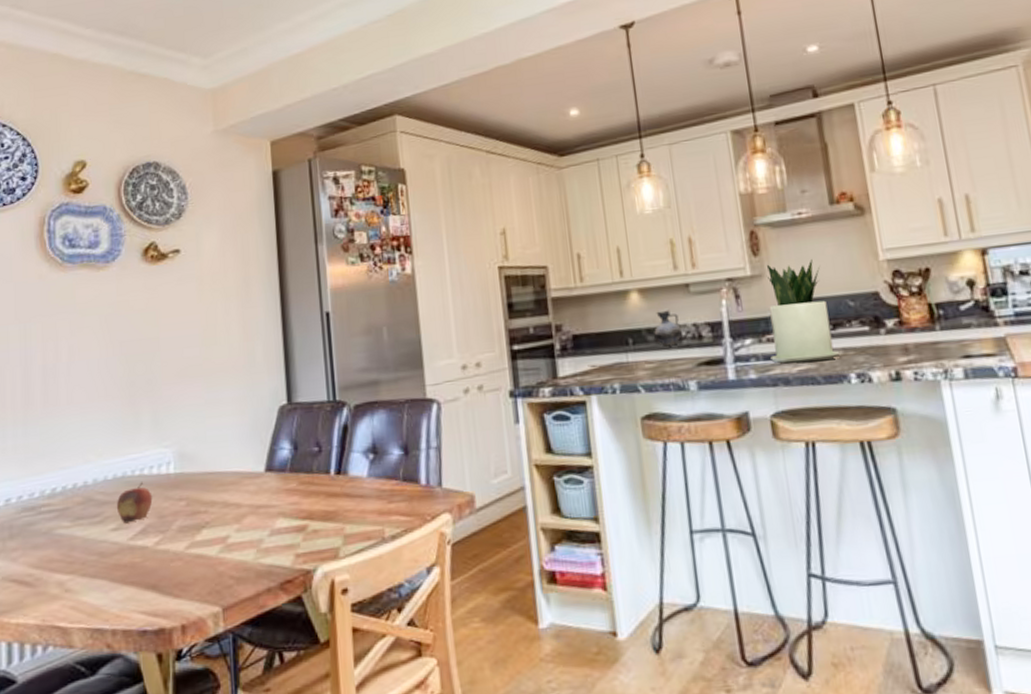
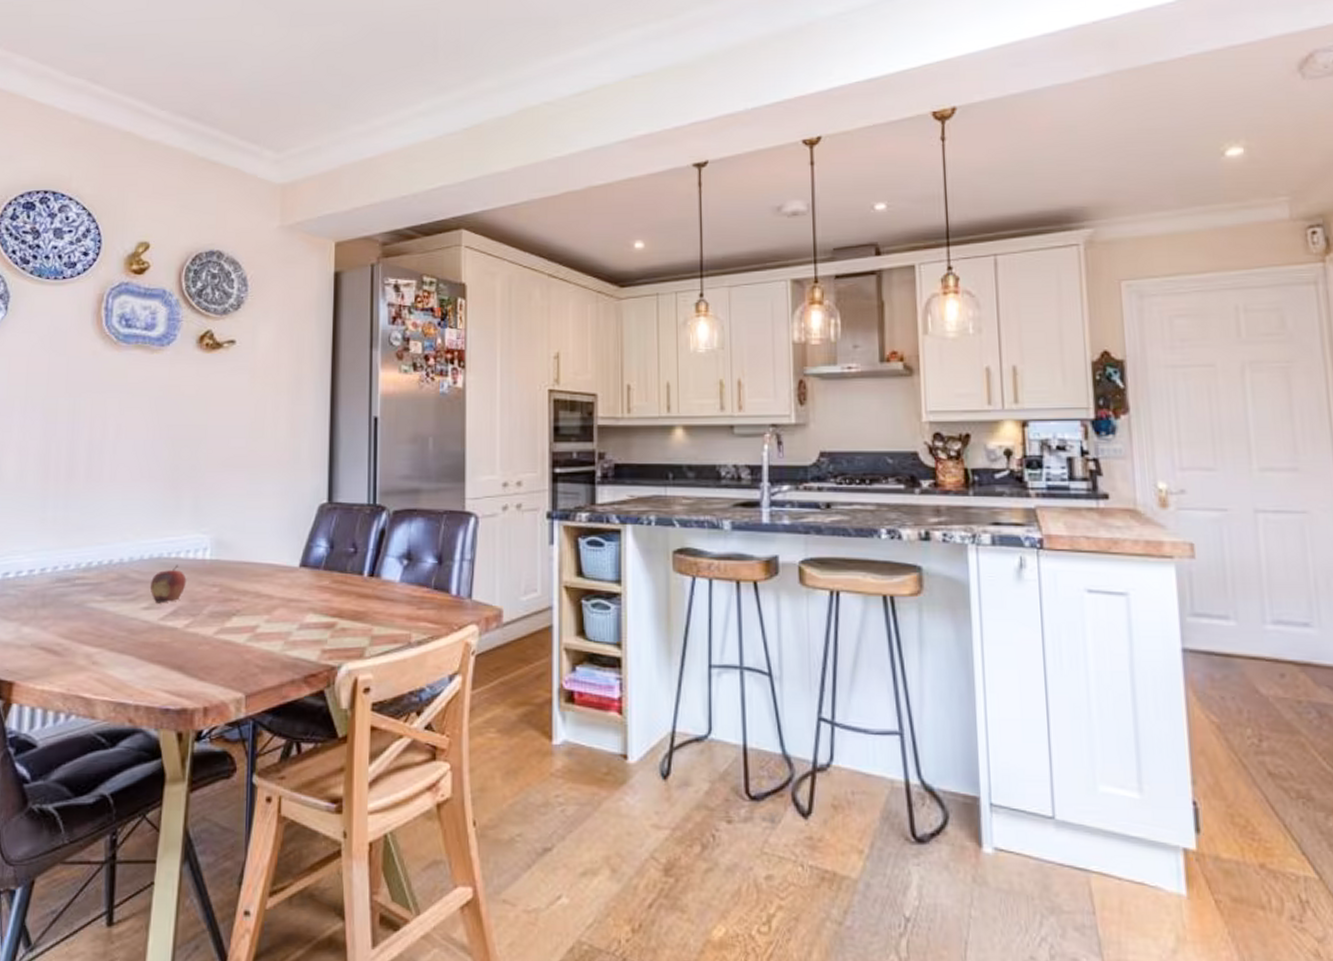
ceramic jug: present [654,308,682,347] -> none [694,448,722,484]
planter: present [766,259,840,364] -> none [805,414,874,514]

